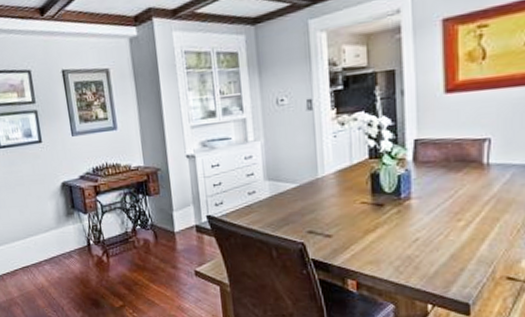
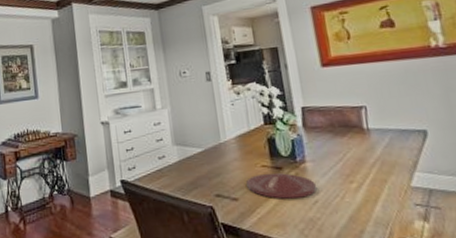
plate: none [343,209,419,237] -> present [246,172,317,199]

